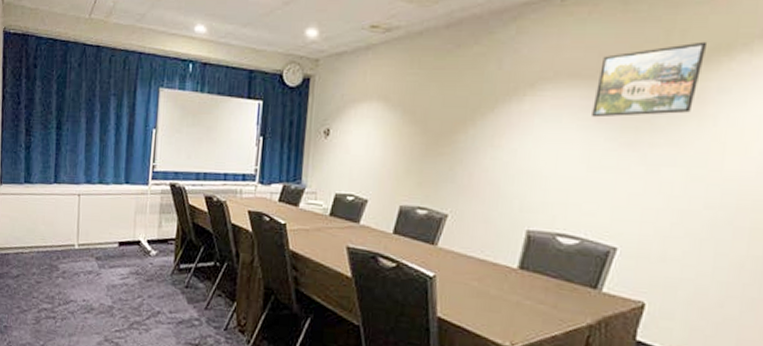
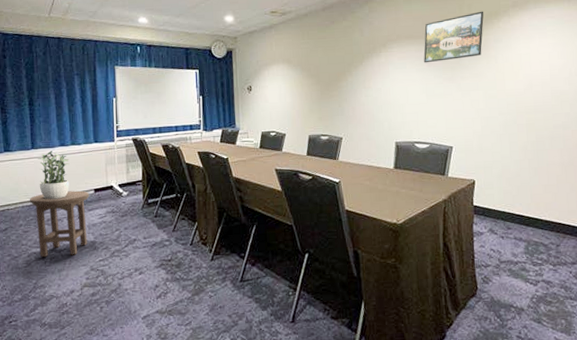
stool: none [45,240,113,320] -> present [29,190,90,258]
potted plant: none [58,187,94,248] -> present [38,150,70,199]

